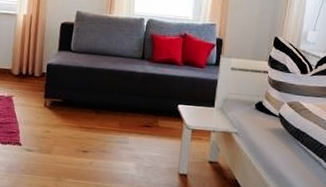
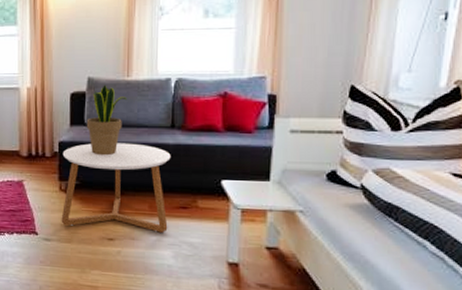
coffee table: none [43,67,140,147] -> present [61,143,171,233]
potted plant: none [72,18,108,79] -> present [86,85,127,156]

